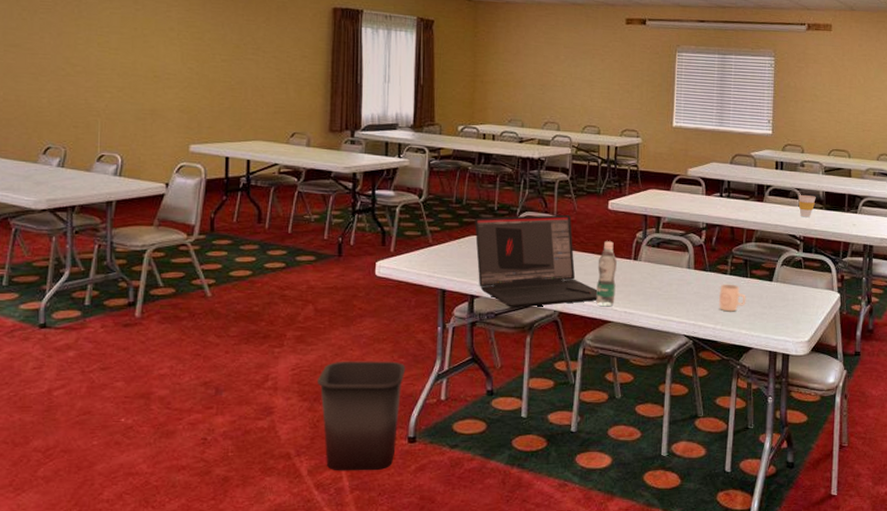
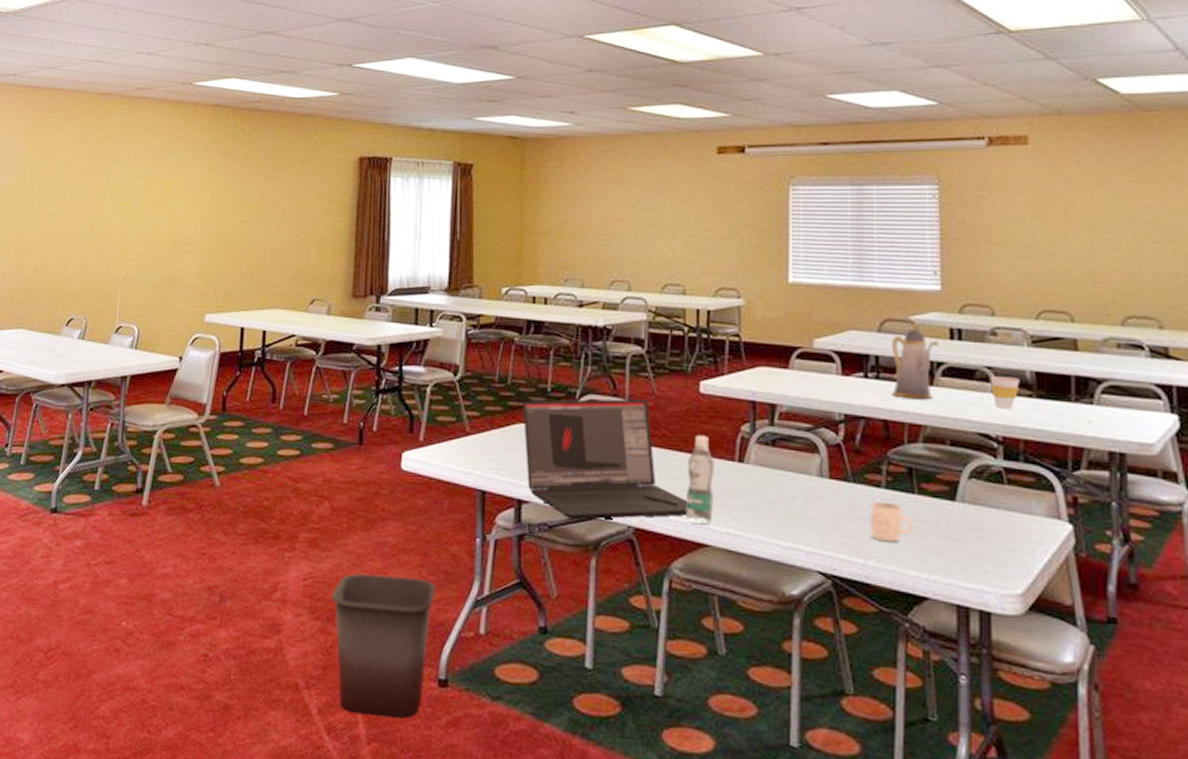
coffee pot: none [738,157,769,212] -> present [891,322,939,400]

